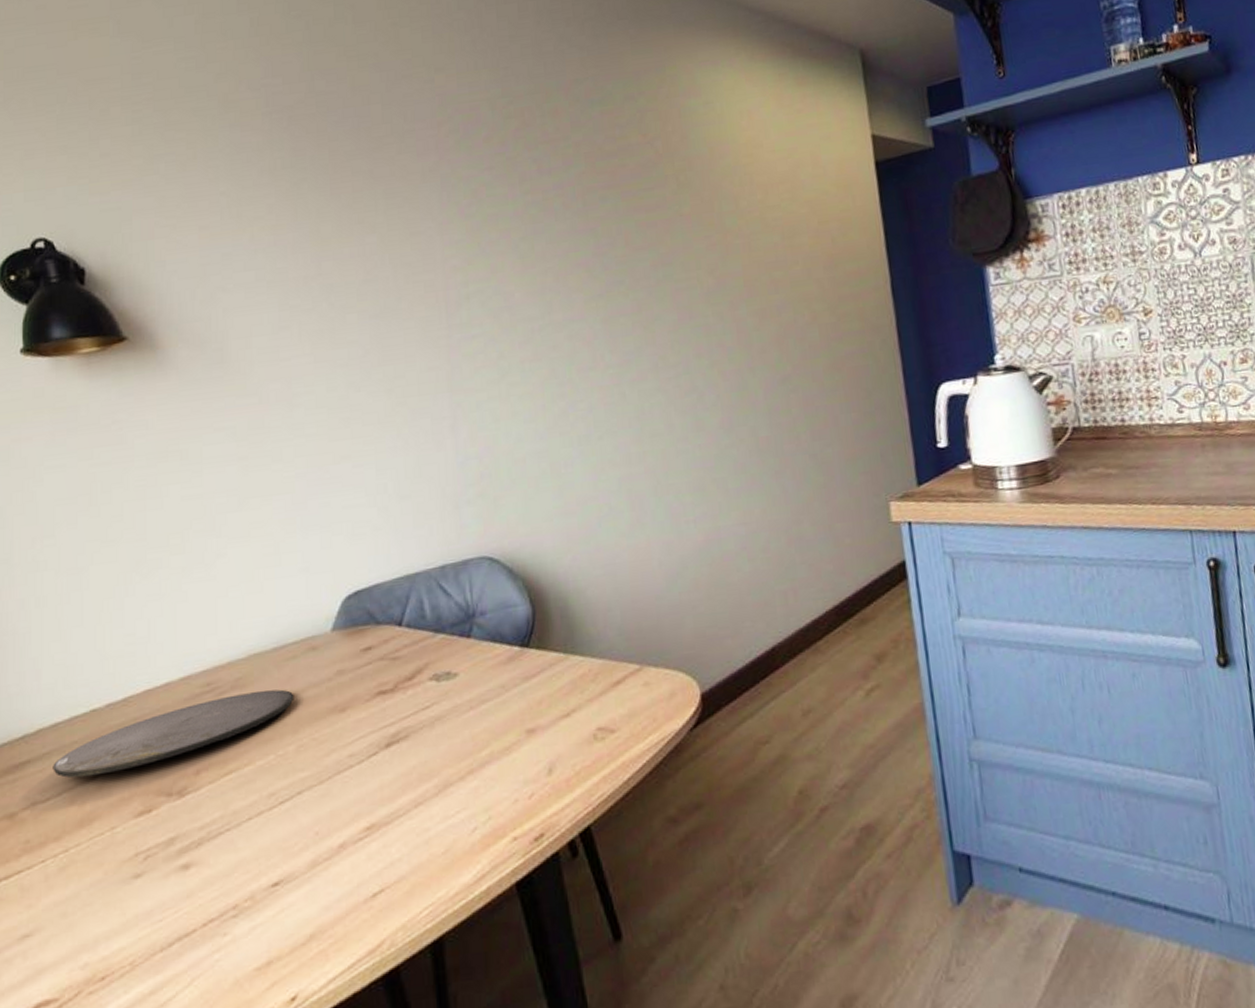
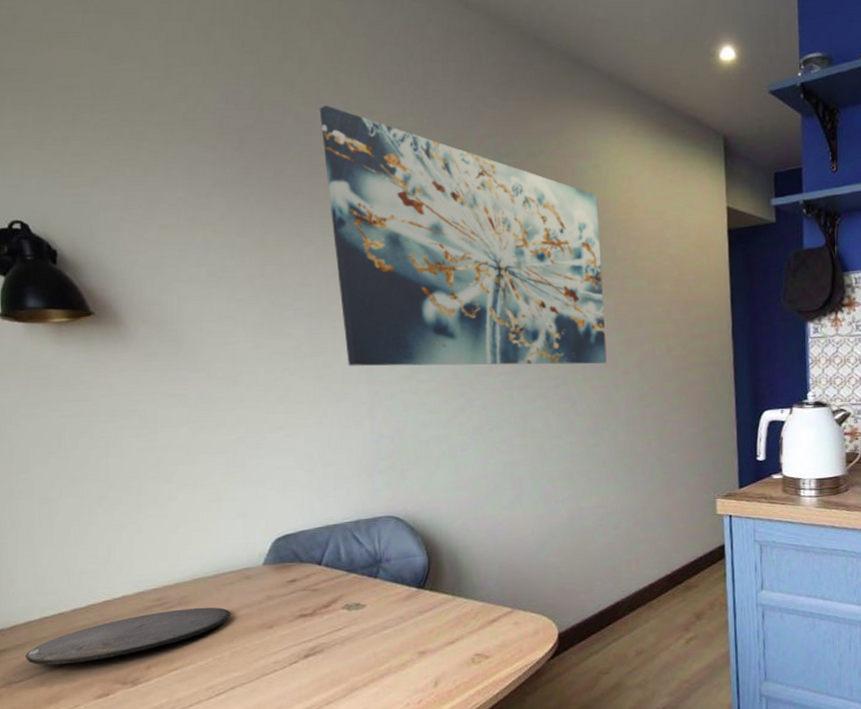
wall art: none [378,66,738,374] -> present [319,105,607,366]

